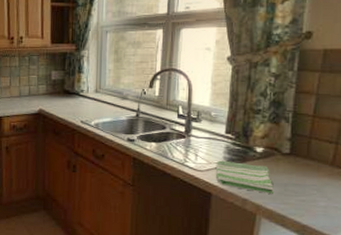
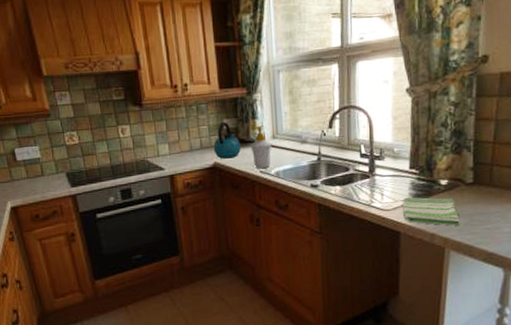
kettle: none [40,74,65,107] -> present [213,122,241,159]
soap bottle: none [74,79,95,120] -> present [250,125,272,169]

